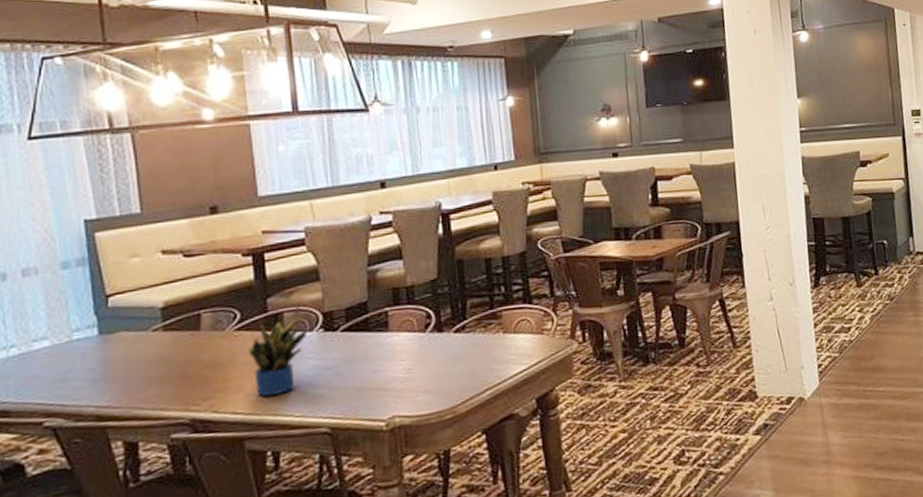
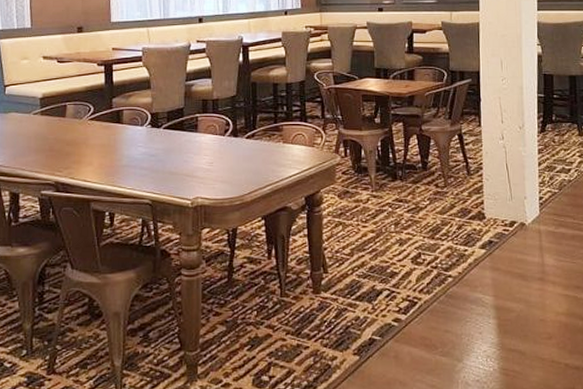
potted plant: present [248,302,307,397] -> none [97,104,139,171]

